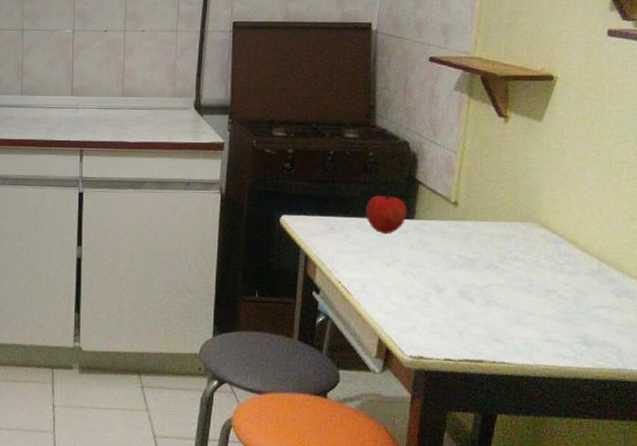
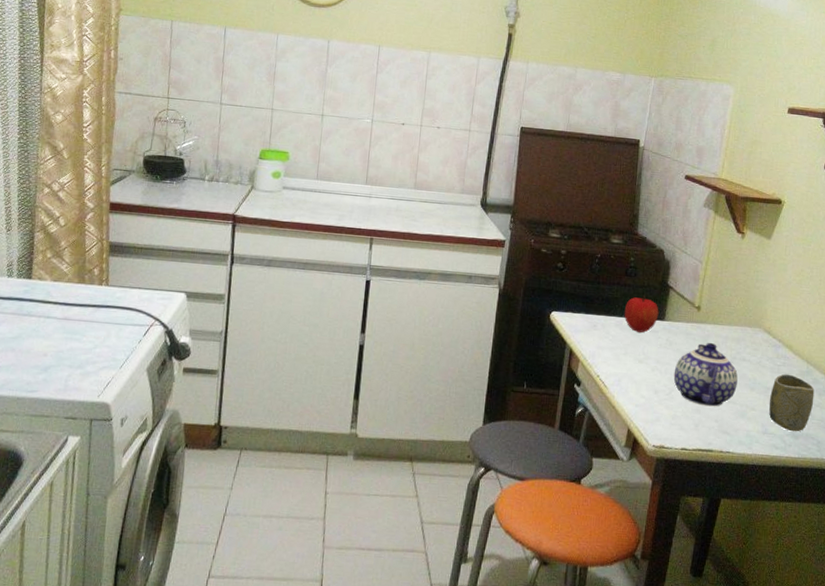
teapot: none [430,242,509,313] -> present [673,343,738,407]
cup: none [553,273,610,339] -> present [769,374,815,432]

